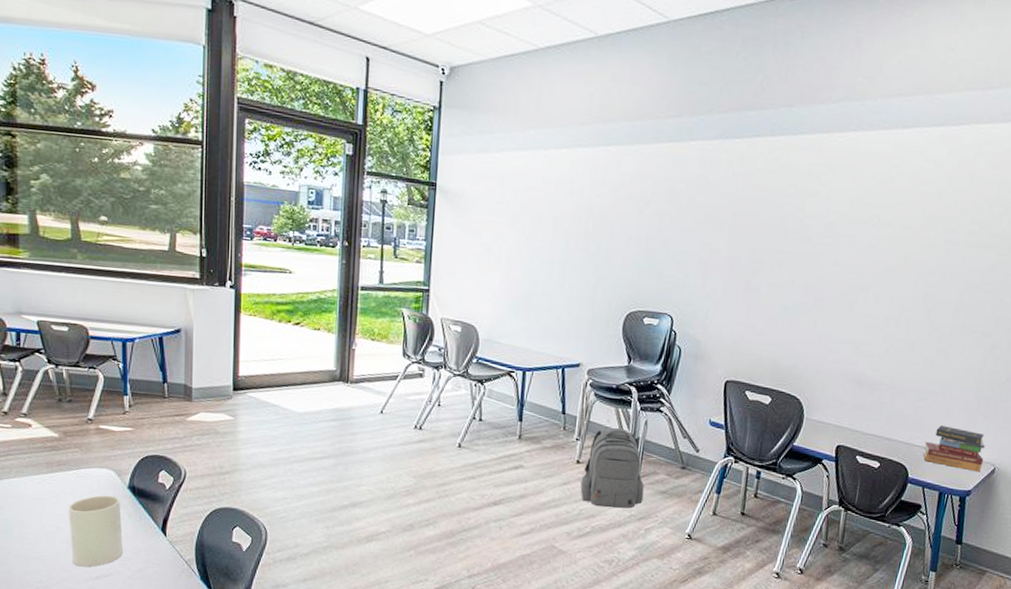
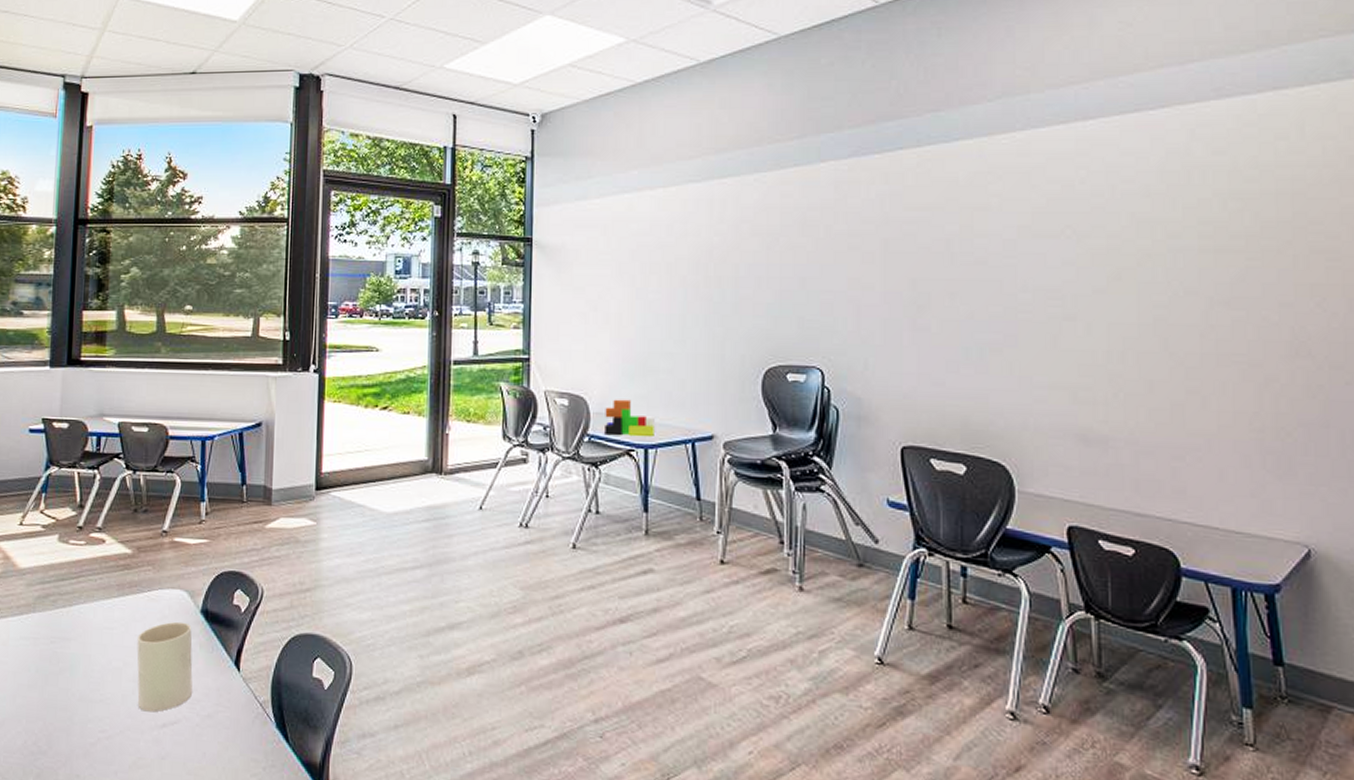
toy blocks: none [490,329,534,361] -> present [605,399,656,436]
backpack: present [580,427,645,509] -> none [728,514,812,624]
books: present [923,426,985,472] -> none [1195,493,1290,557]

